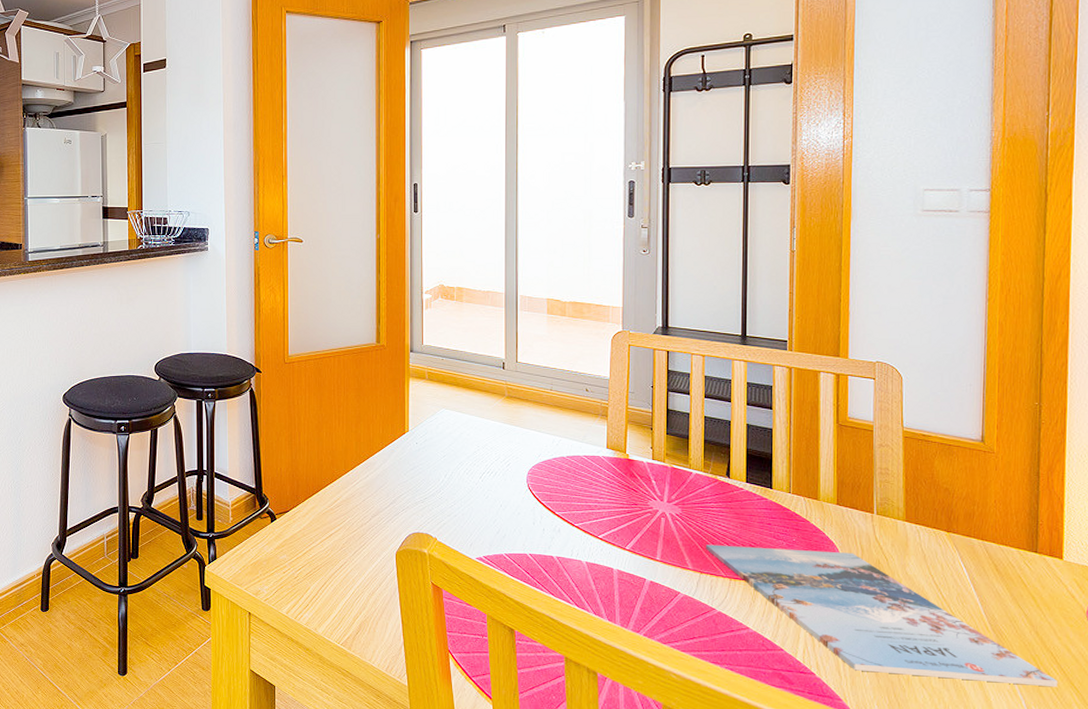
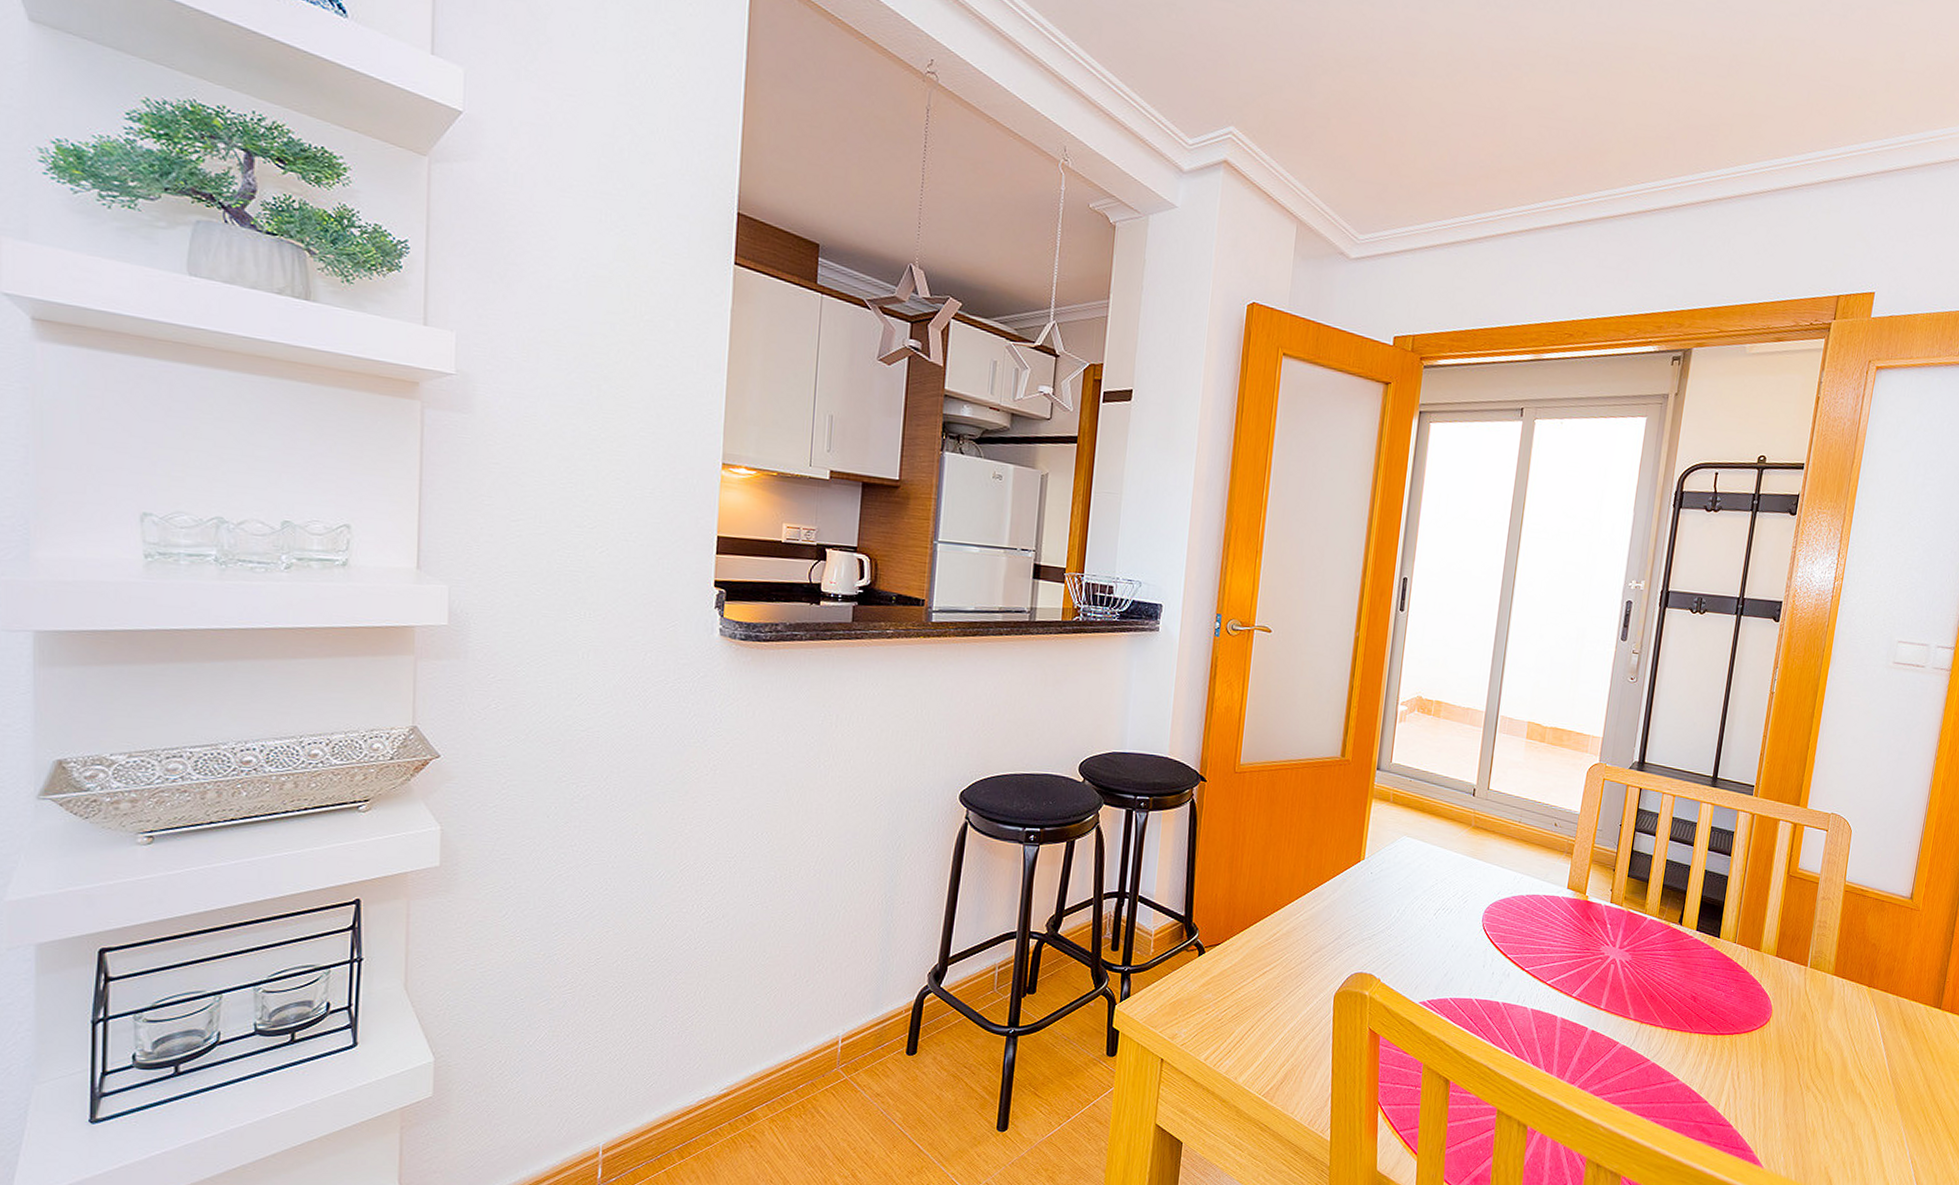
magazine: present [705,544,1059,688] -> none [1649,993,1940,1138]

